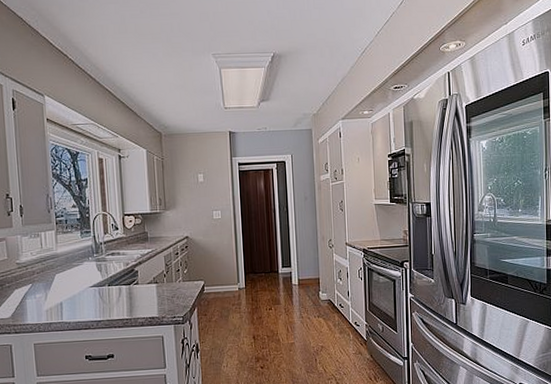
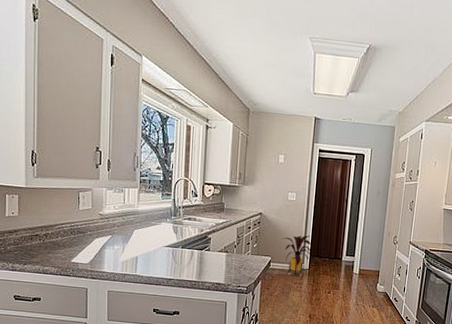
house plant: none [211,252,248,298] -> present [281,235,313,277]

